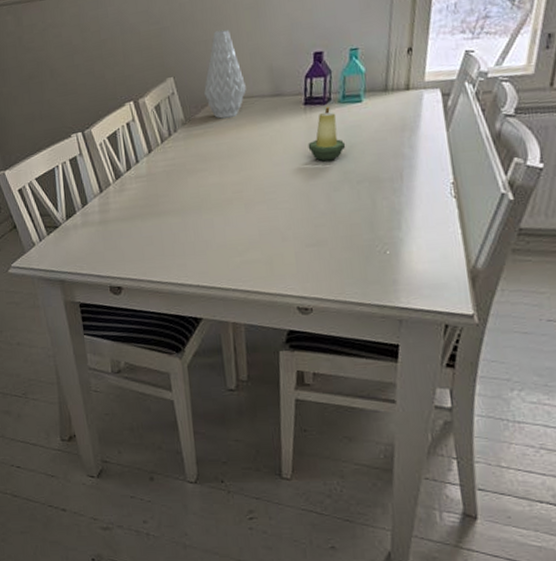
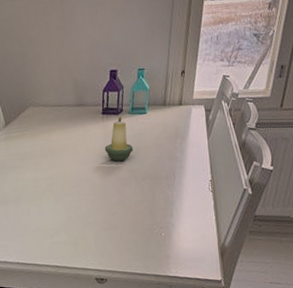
vase: present [203,29,246,119] -> none [20,45,56,124]

